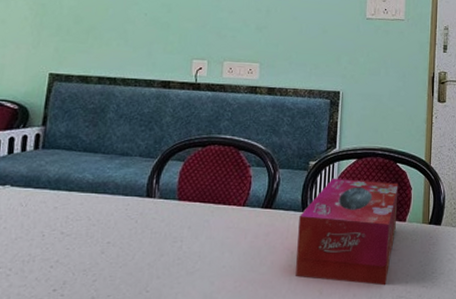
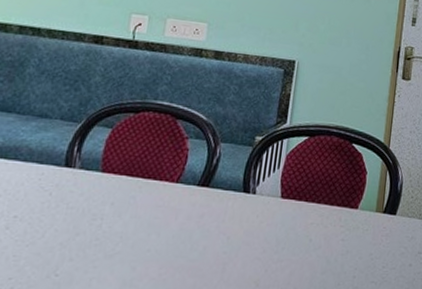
tissue box: present [296,178,399,286] -> none [230,156,353,280]

